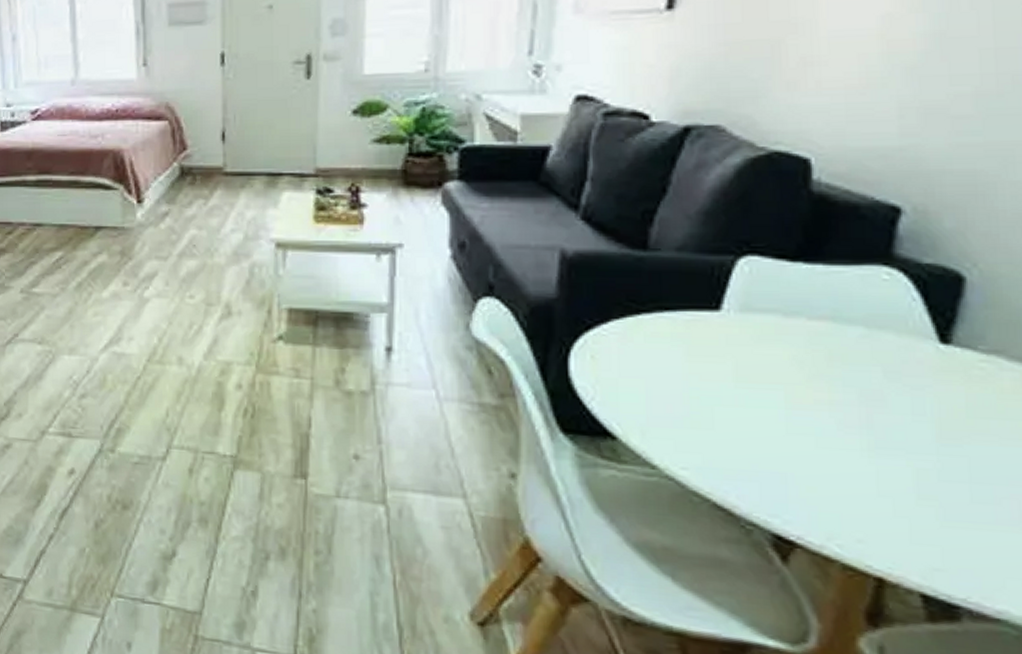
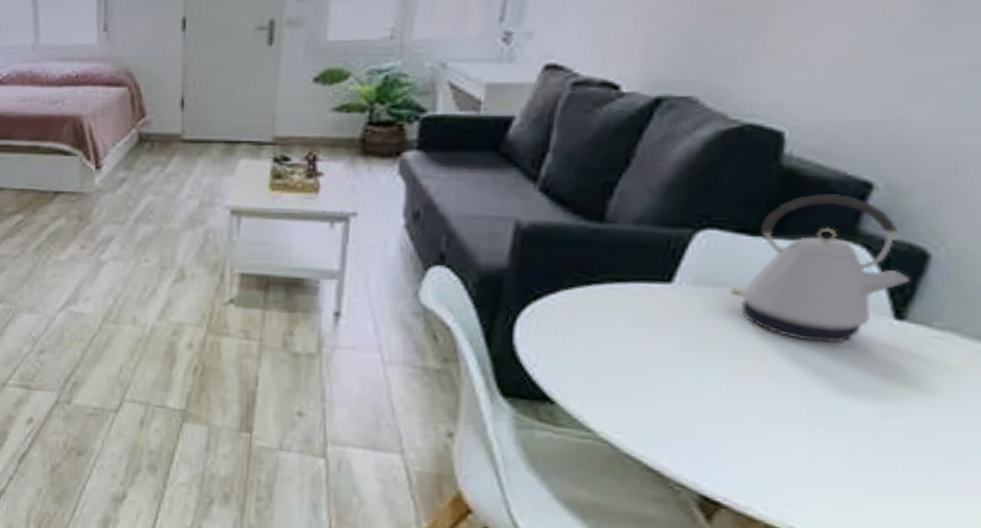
kettle: none [778,219,948,369] -> present [730,194,909,343]

